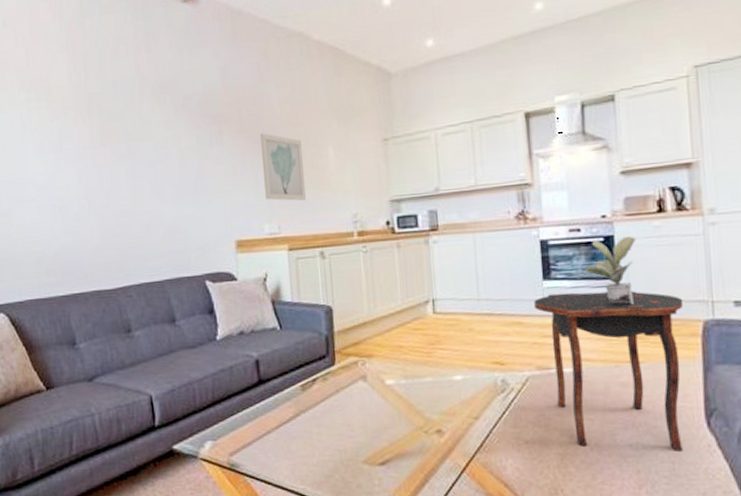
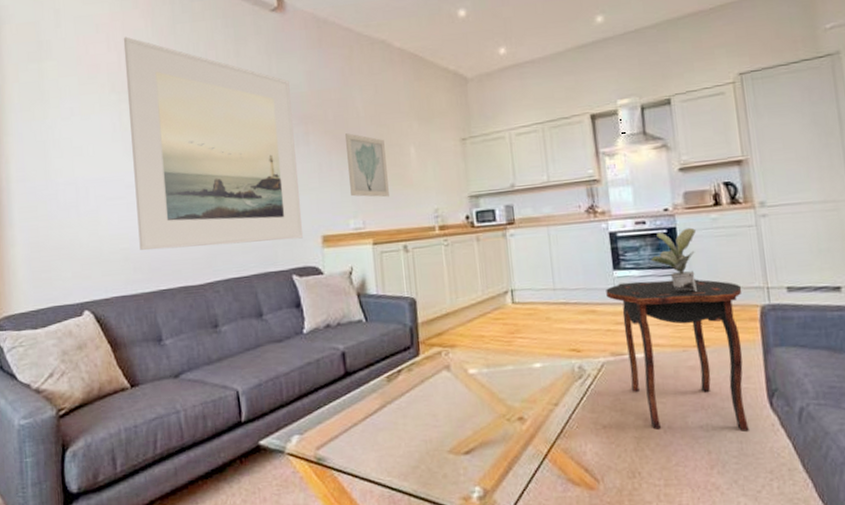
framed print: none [31,31,217,254] -> present [123,36,304,251]

